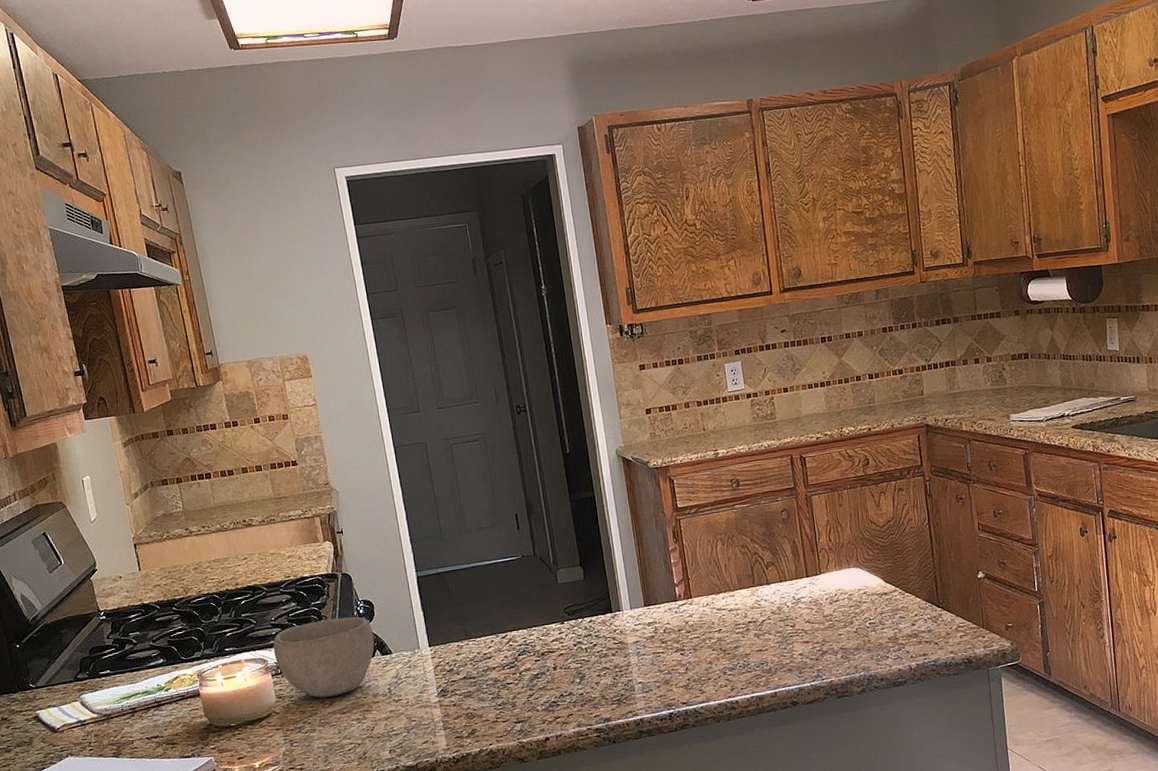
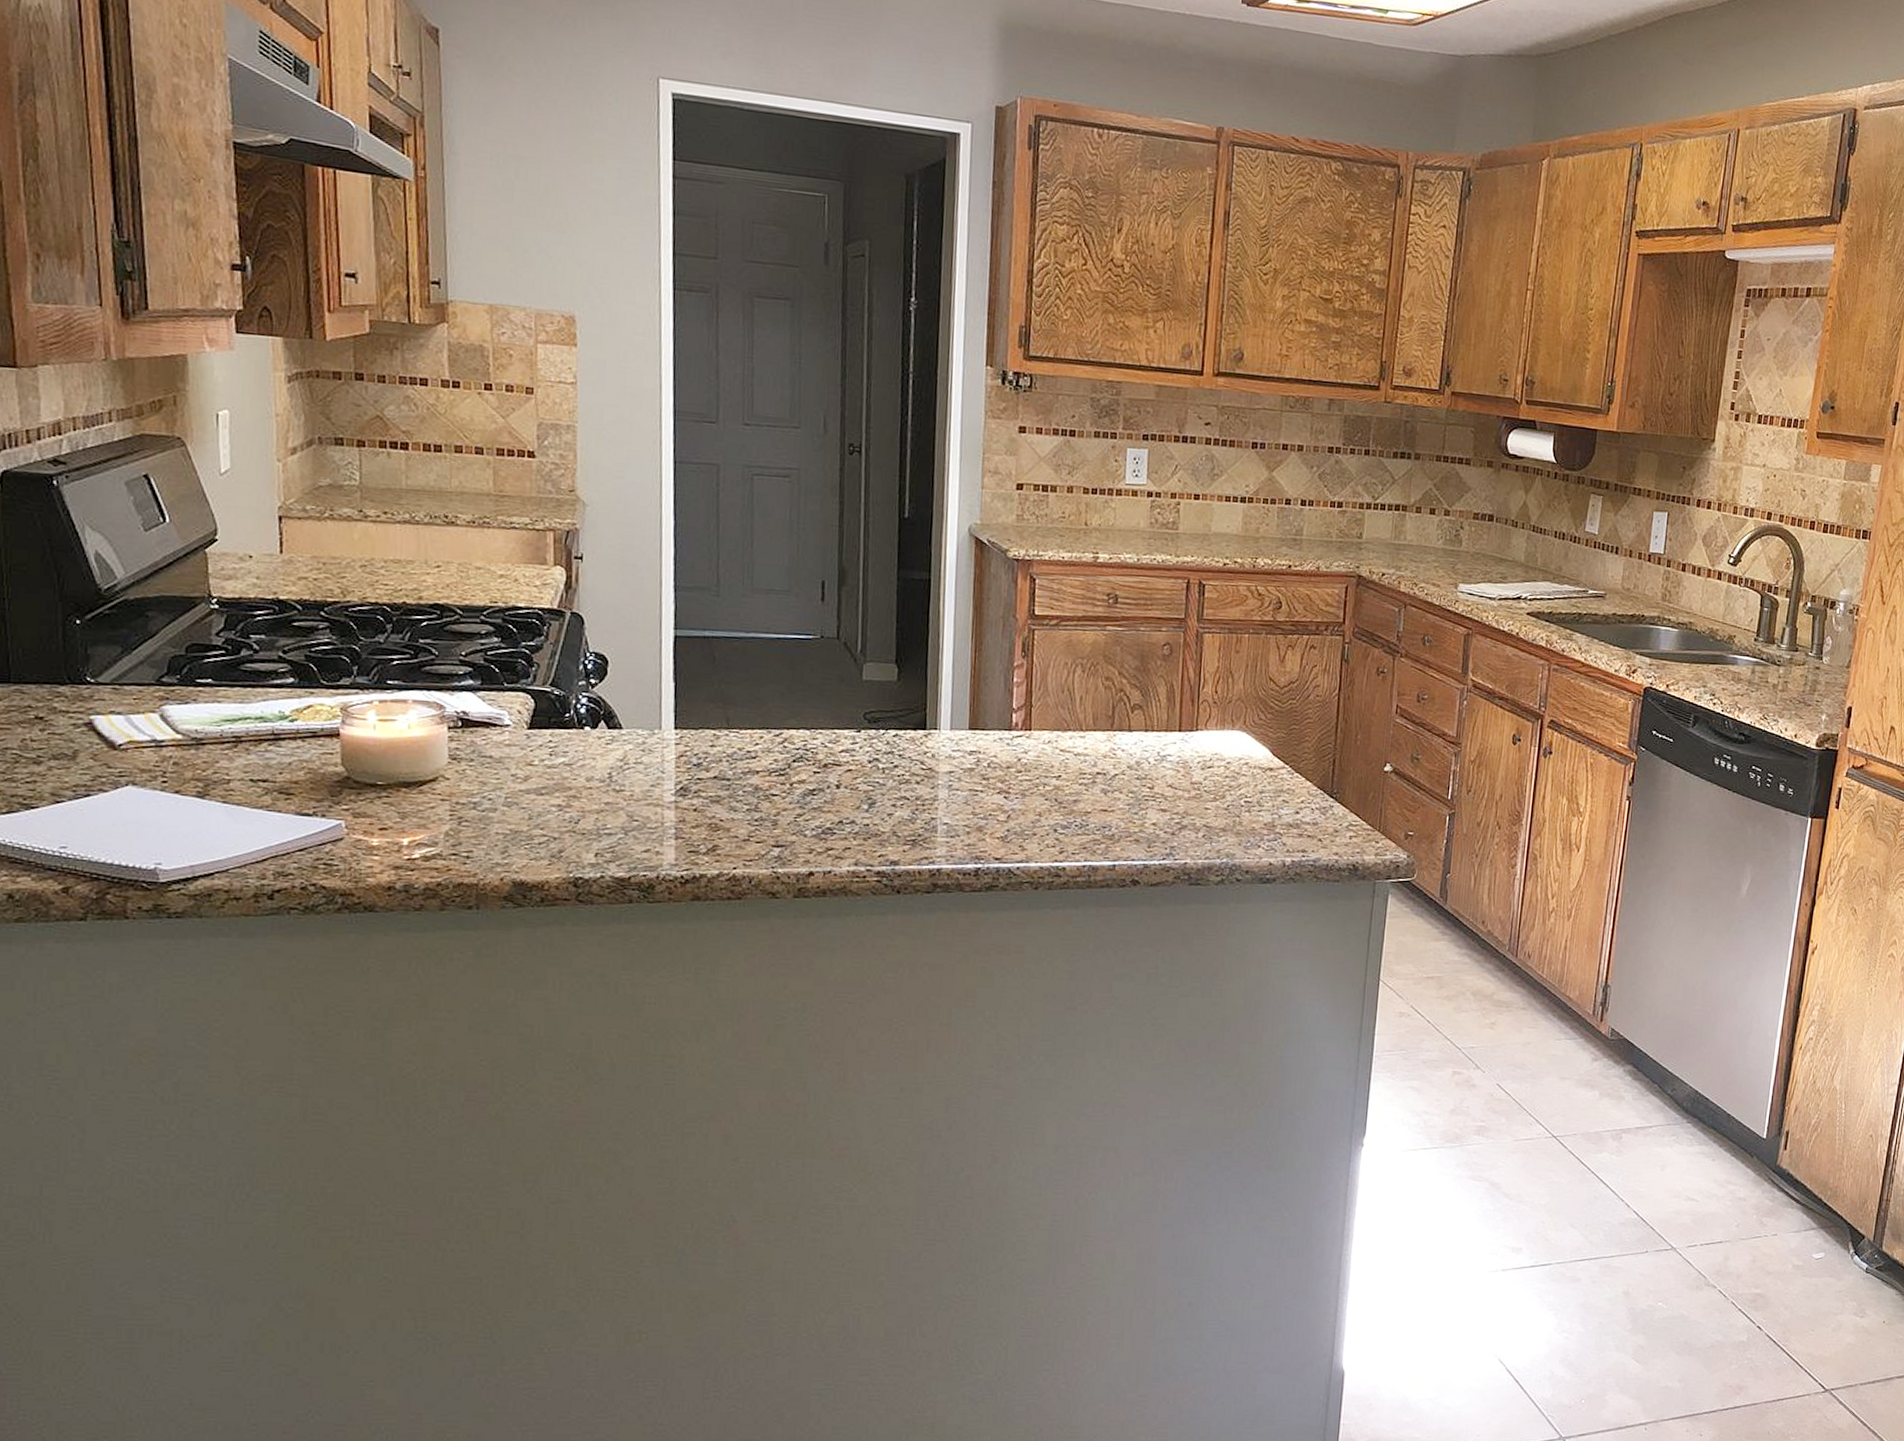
bowl: present [273,616,375,698] -> none [456,667,602,770]

